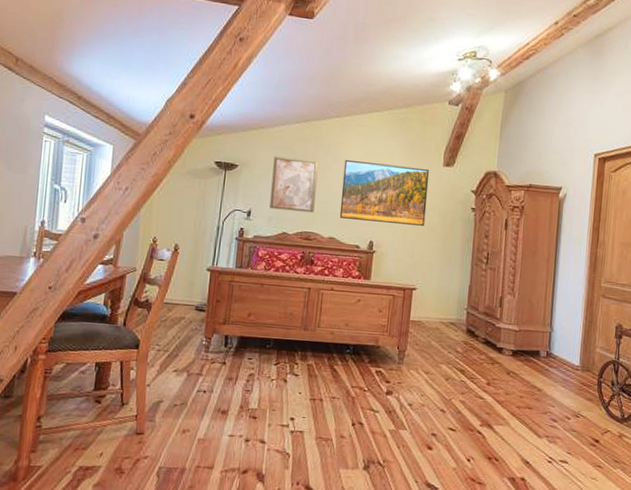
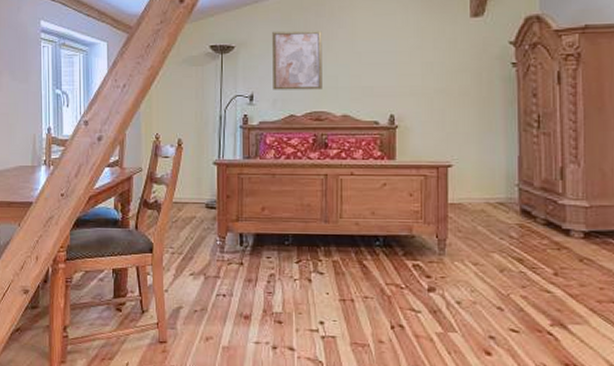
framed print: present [339,160,430,226] -> none [351,22,455,92]

